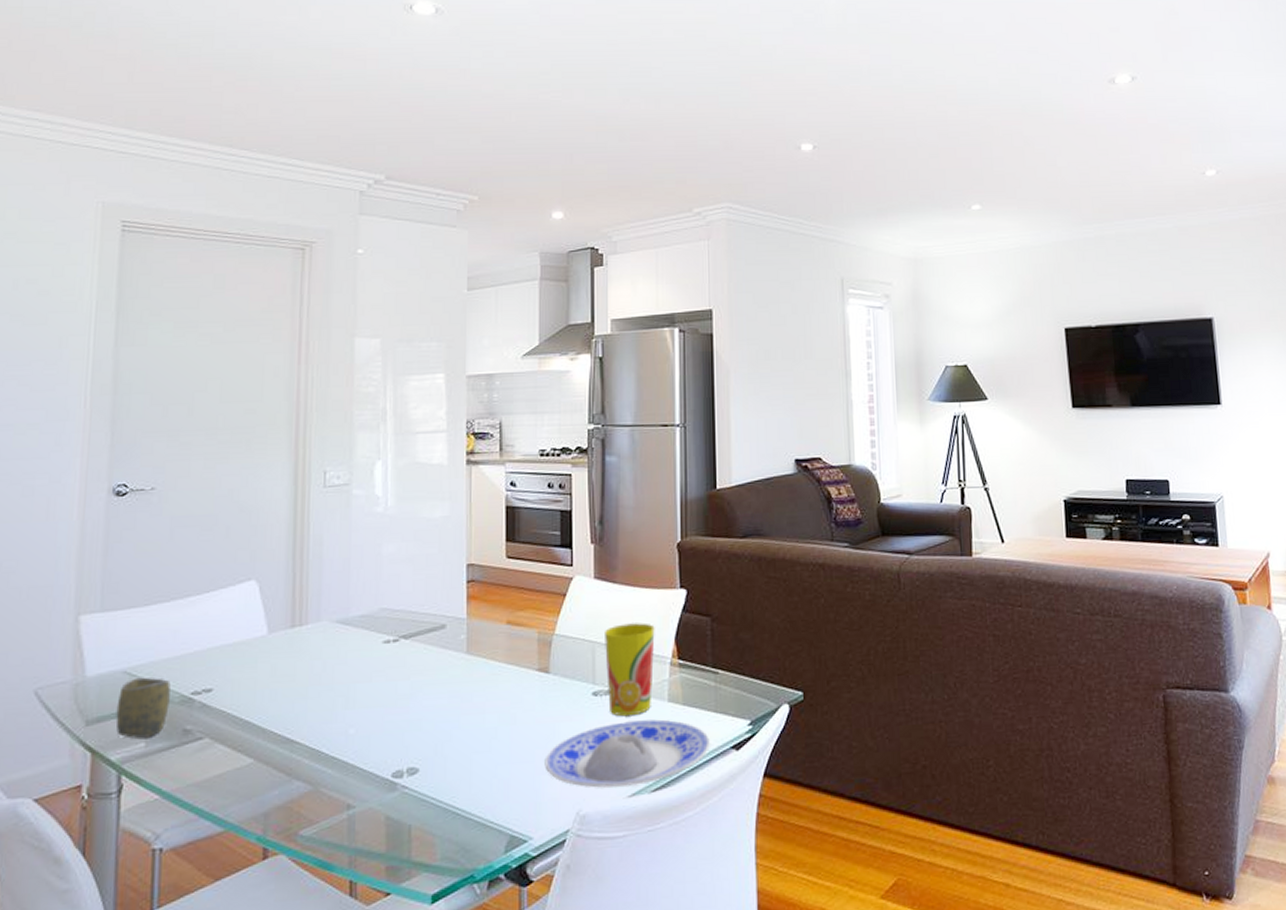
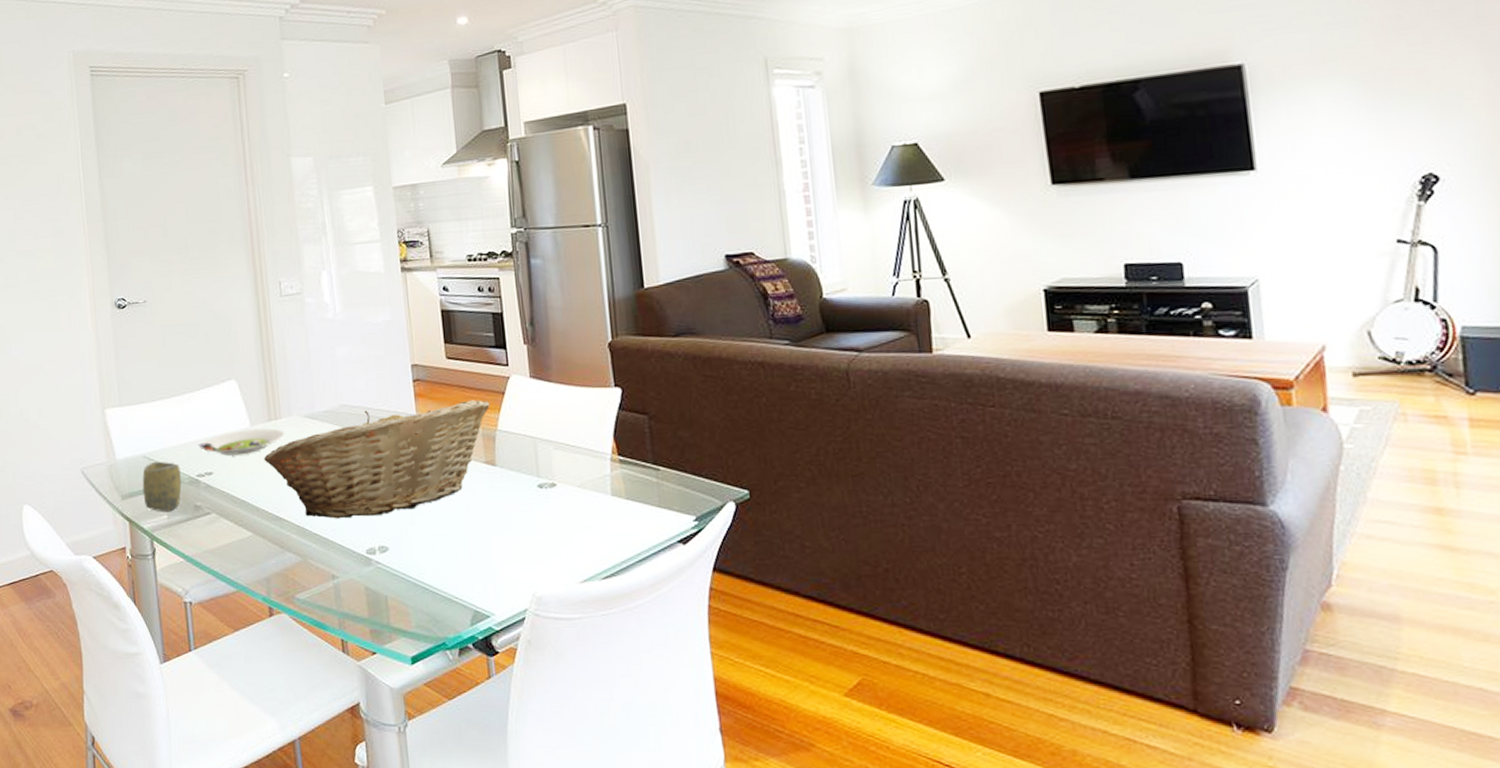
salad plate: none [198,636,308,669] -> present [198,428,284,455]
fruit basket: none [280,602,550,739] -> present [264,400,491,519]
plate: present [544,719,711,788] -> none [499,512,657,573]
cup: present [605,622,655,717] -> none [544,420,595,508]

